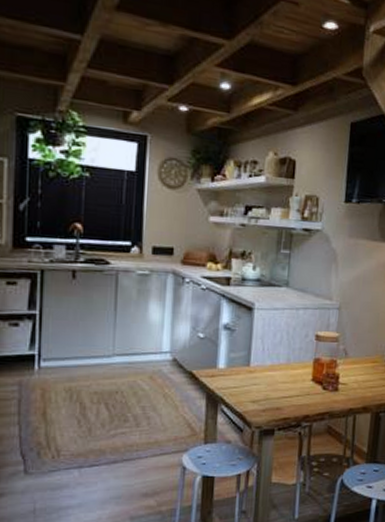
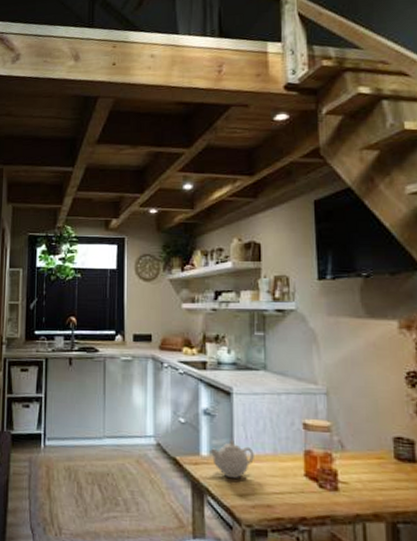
teapot: none [227,352,269,387] -> present [209,439,254,478]

